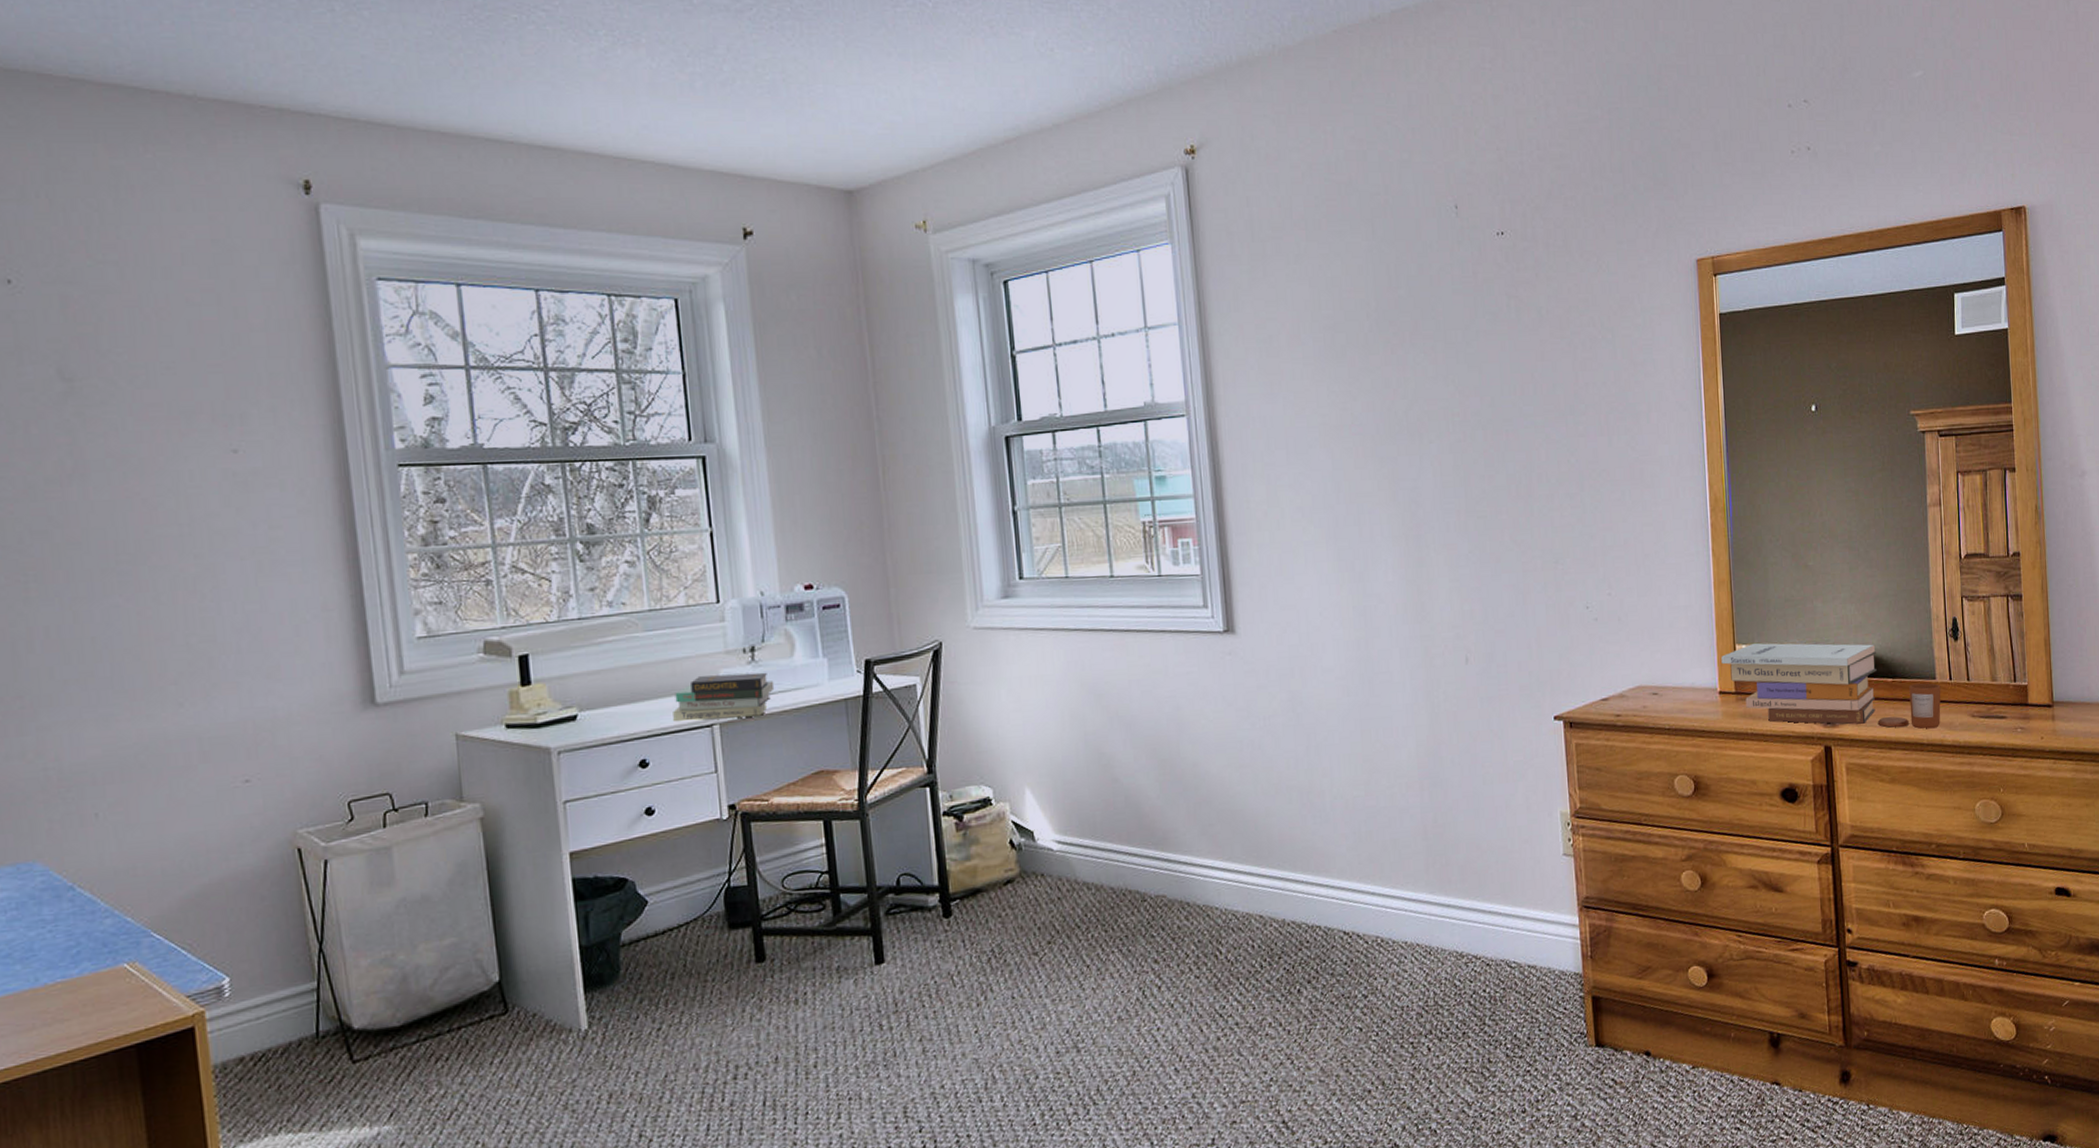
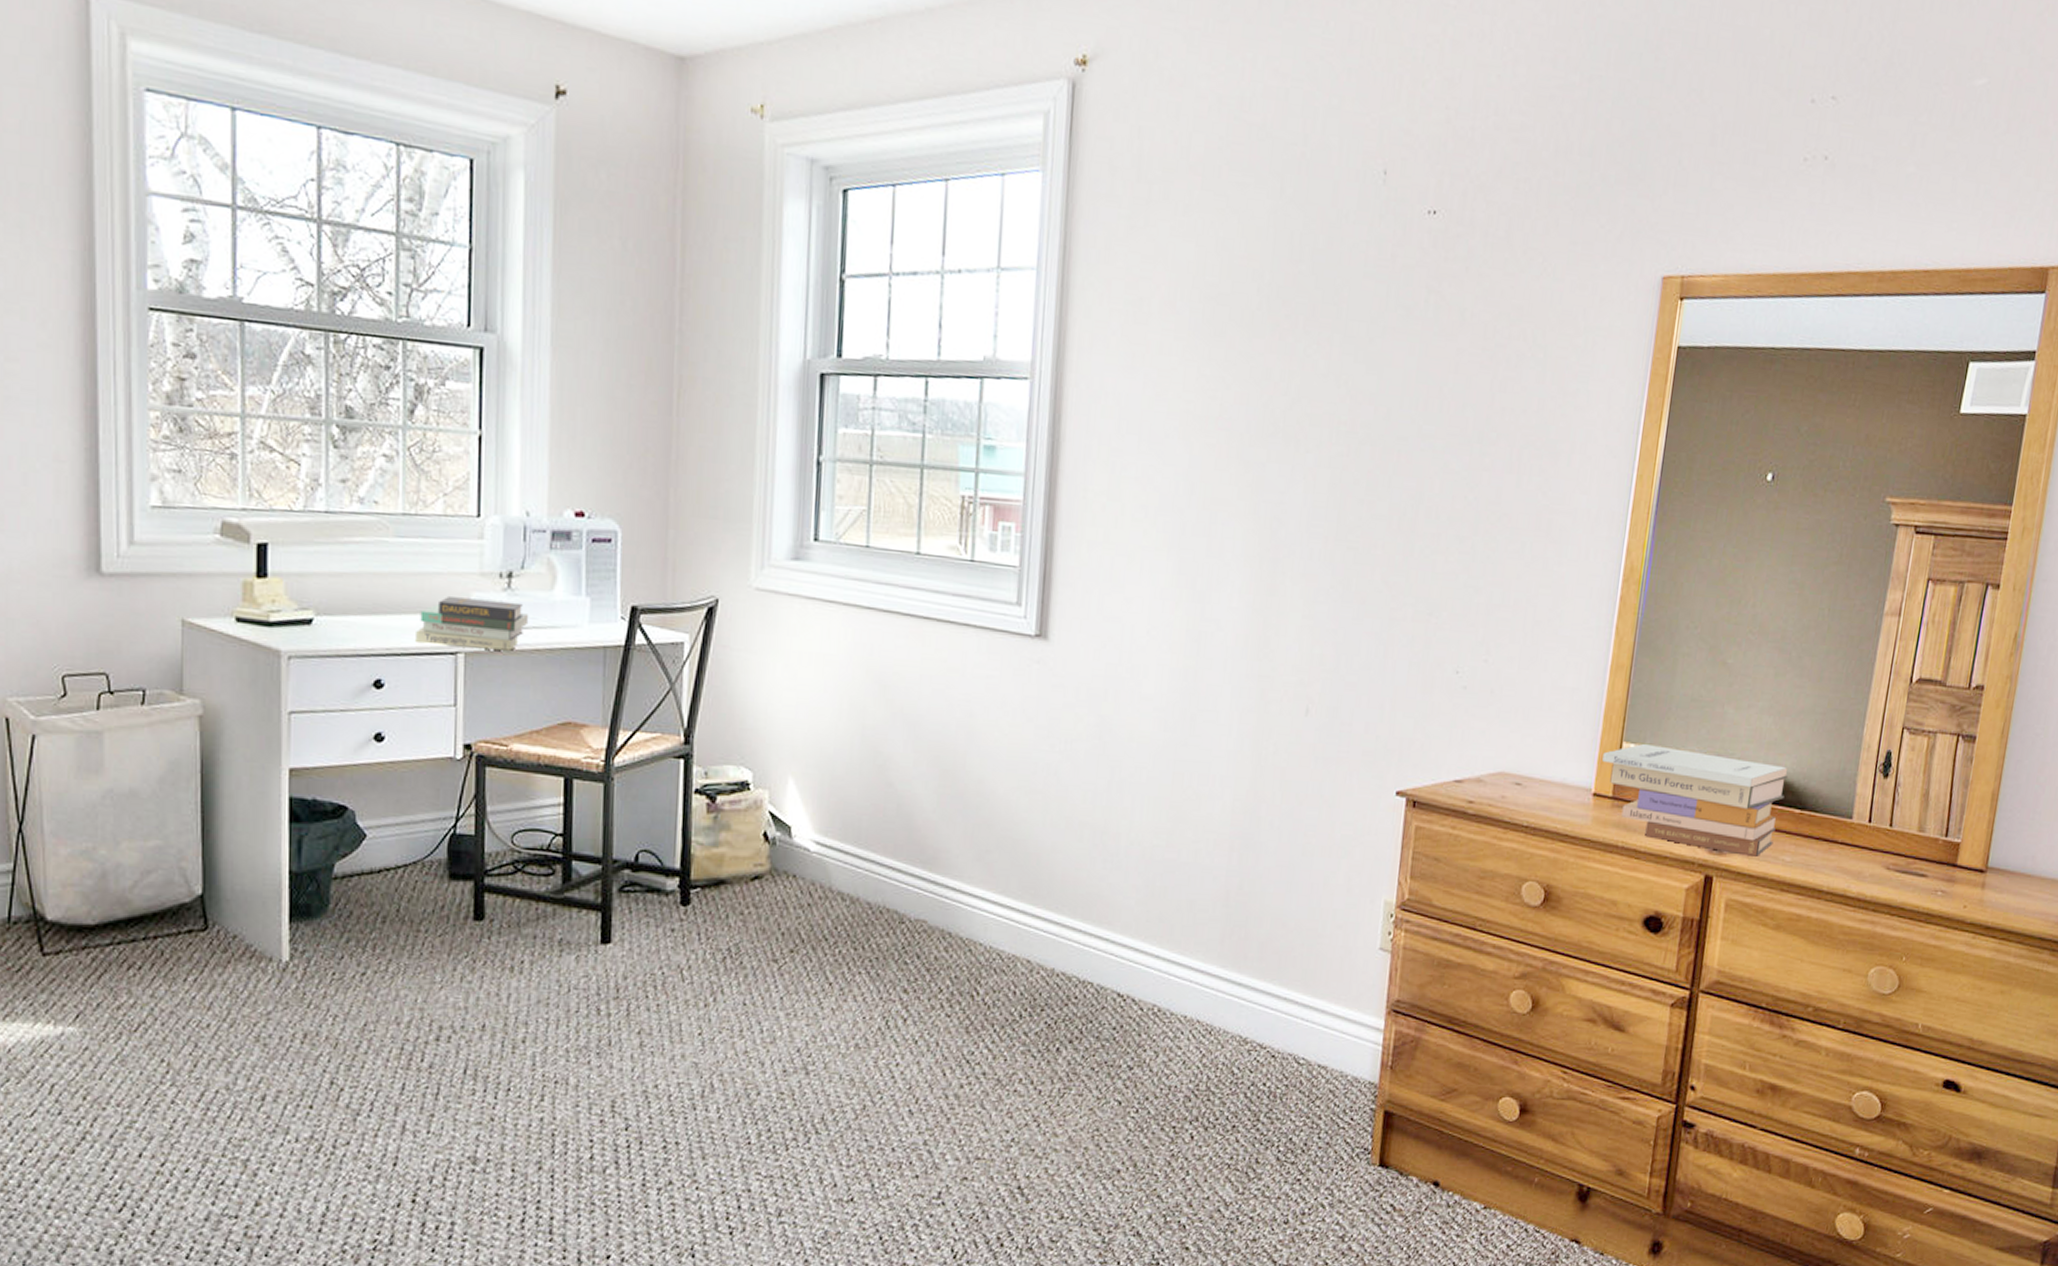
candle: present [1877,683,1941,729] -> none [1772,820,1857,874]

